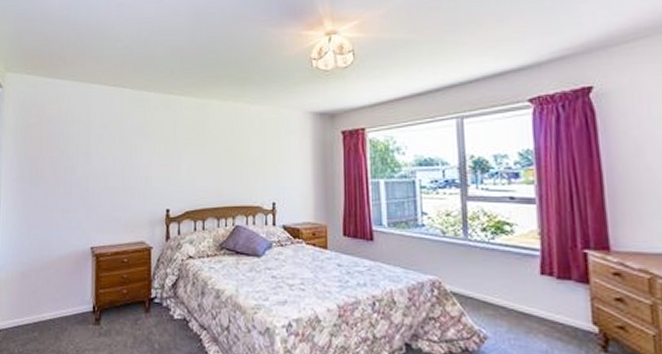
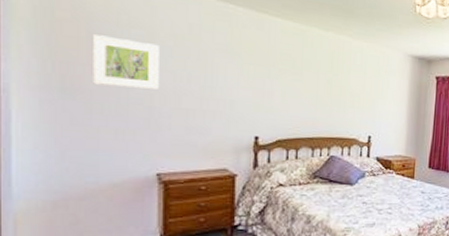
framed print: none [49,133,93,173] -> present [92,34,159,89]

